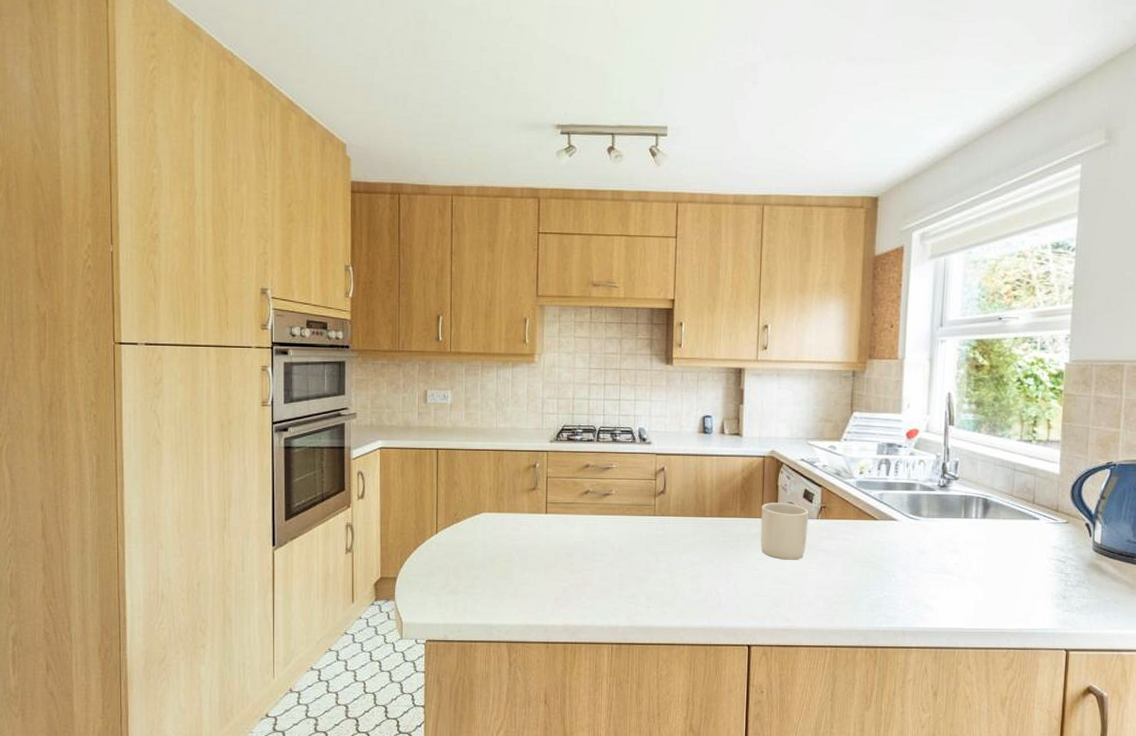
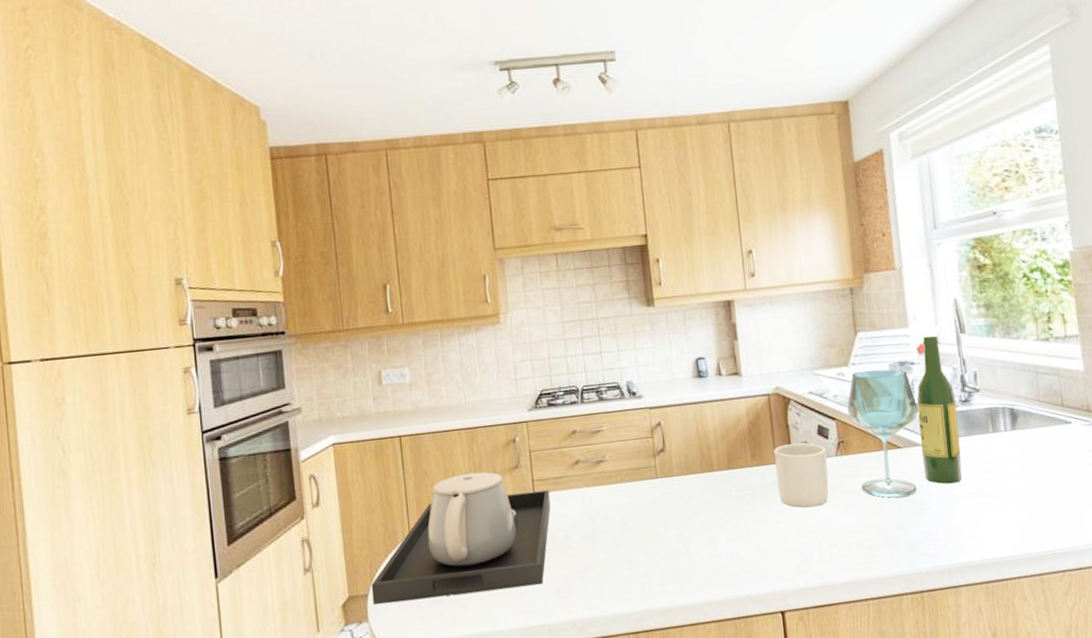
teapot: none [400,488,560,591] -> present [371,471,551,605]
wine glass: none [833,447,898,563] -> present [847,369,918,498]
wine bottle: none [895,423,935,558] -> present [917,335,962,484]

